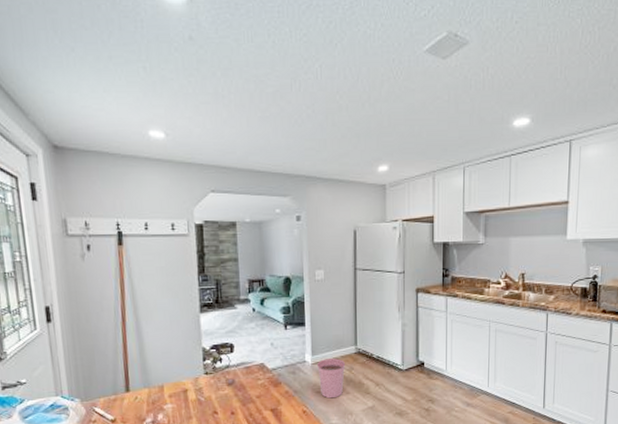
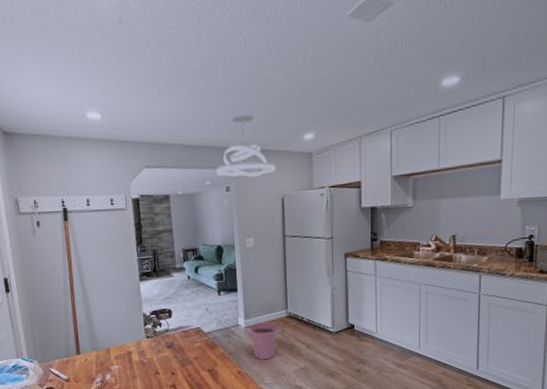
pendant light: none [287,140,349,207] -> present [216,112,276,177]

